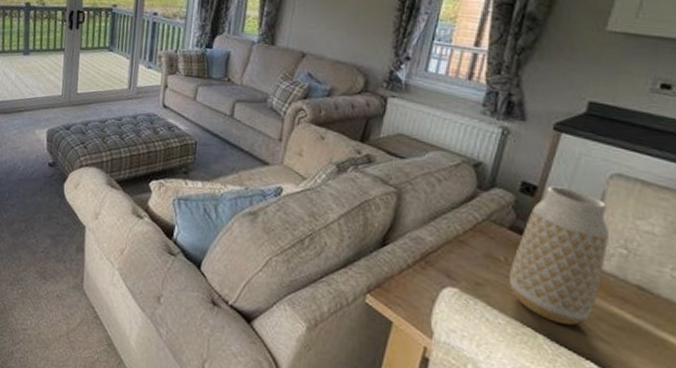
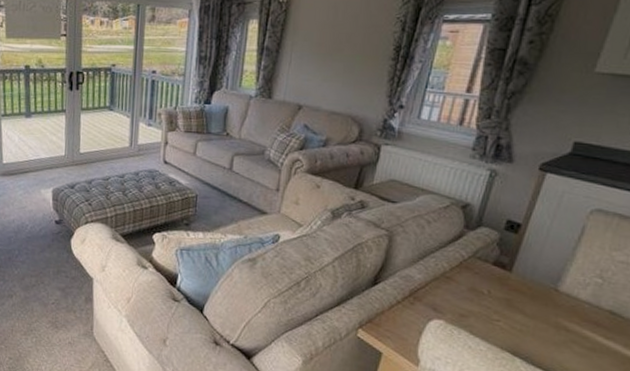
vase: present [509,185,609,326] -> none [491,223,586,349]

